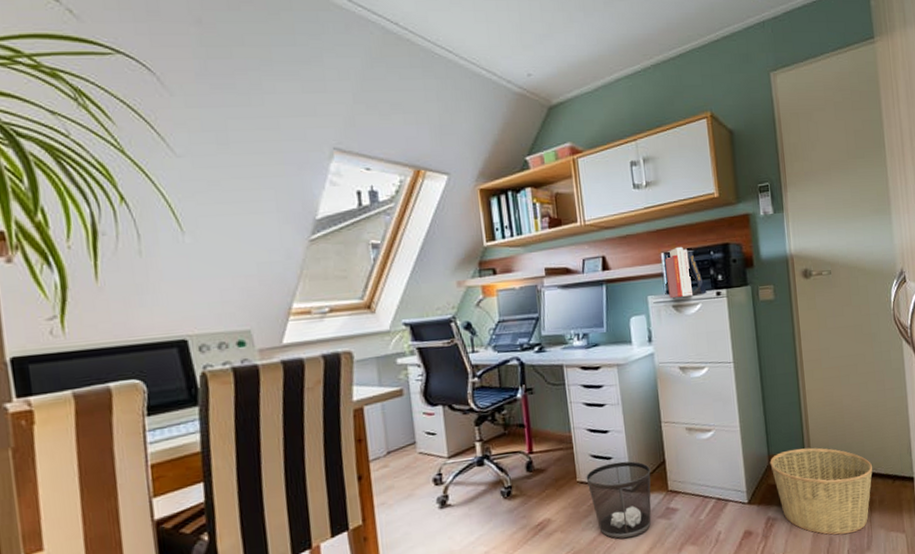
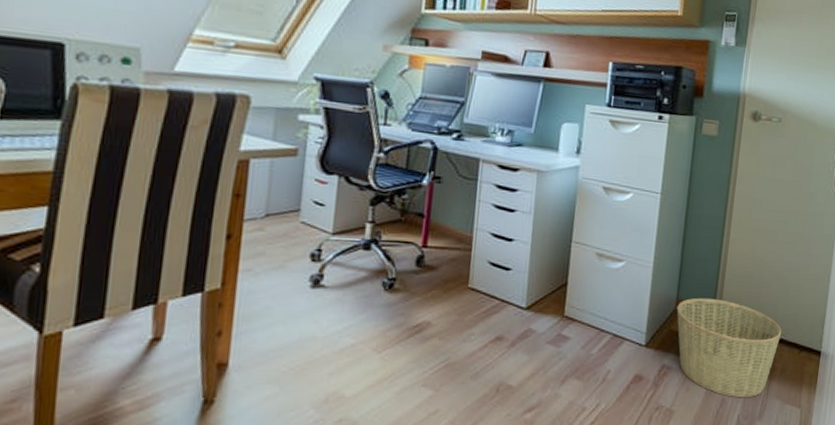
waste bin: present [586,461,652,539] -> none [478,274,550,359]
books: present [664,246,707,299] -> none [608,59,649,116]

